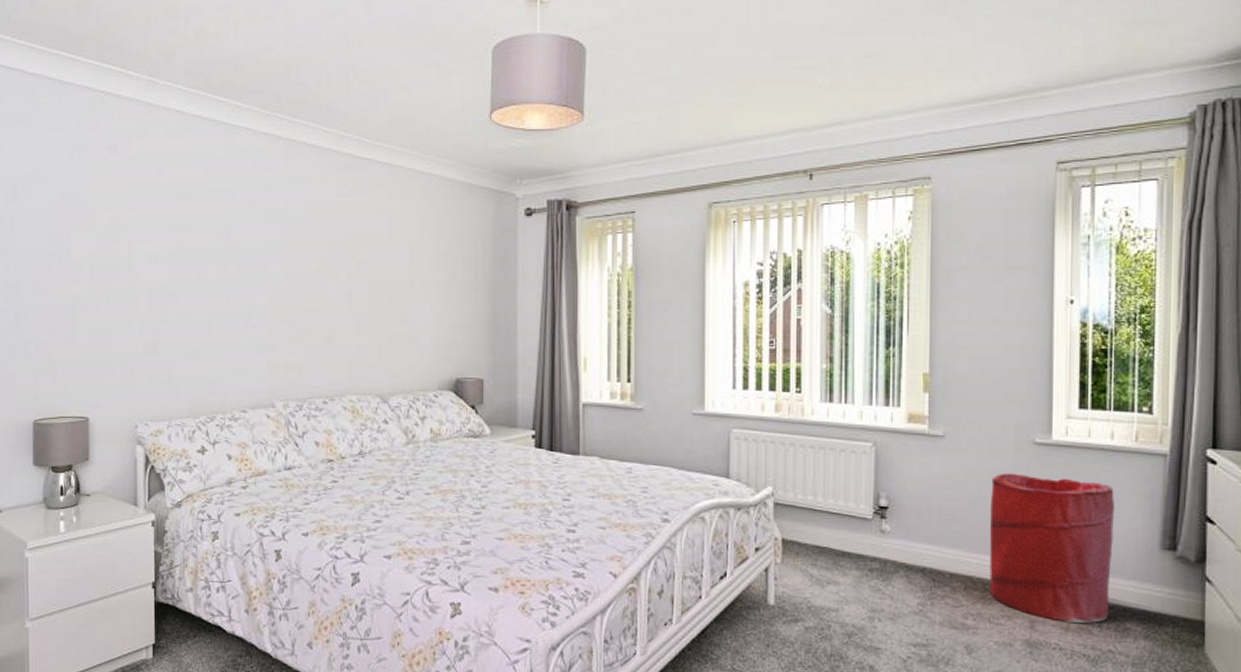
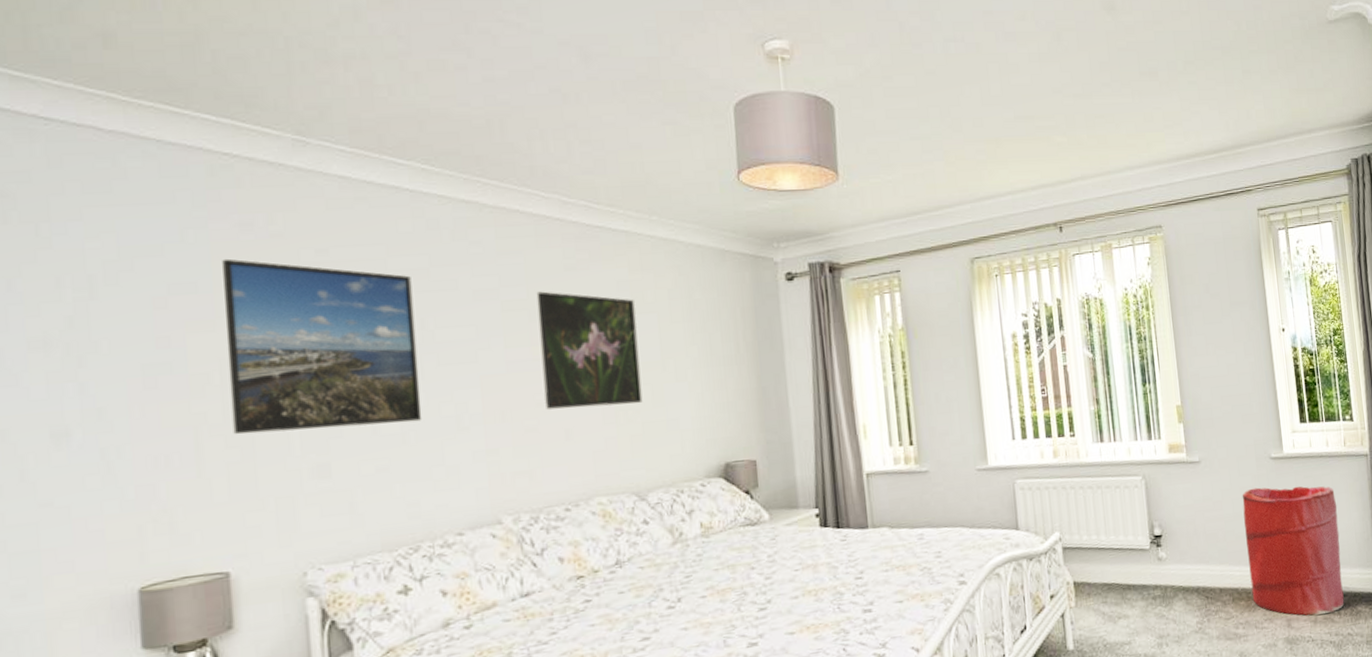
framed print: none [95,175,223,316] -> present [222,258,422,435]
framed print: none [314,214,392,318] -> present [536,291,643,410]

